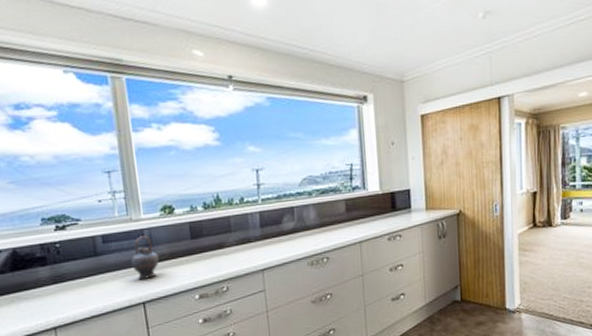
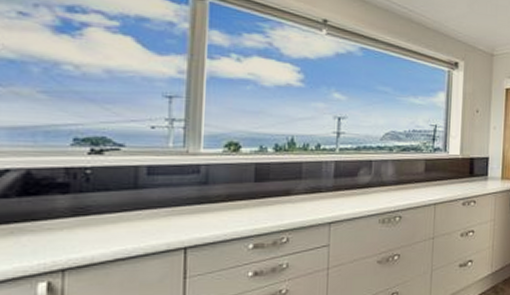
teapot: present [131,235,162,280] -> none [179,172,218,221]

